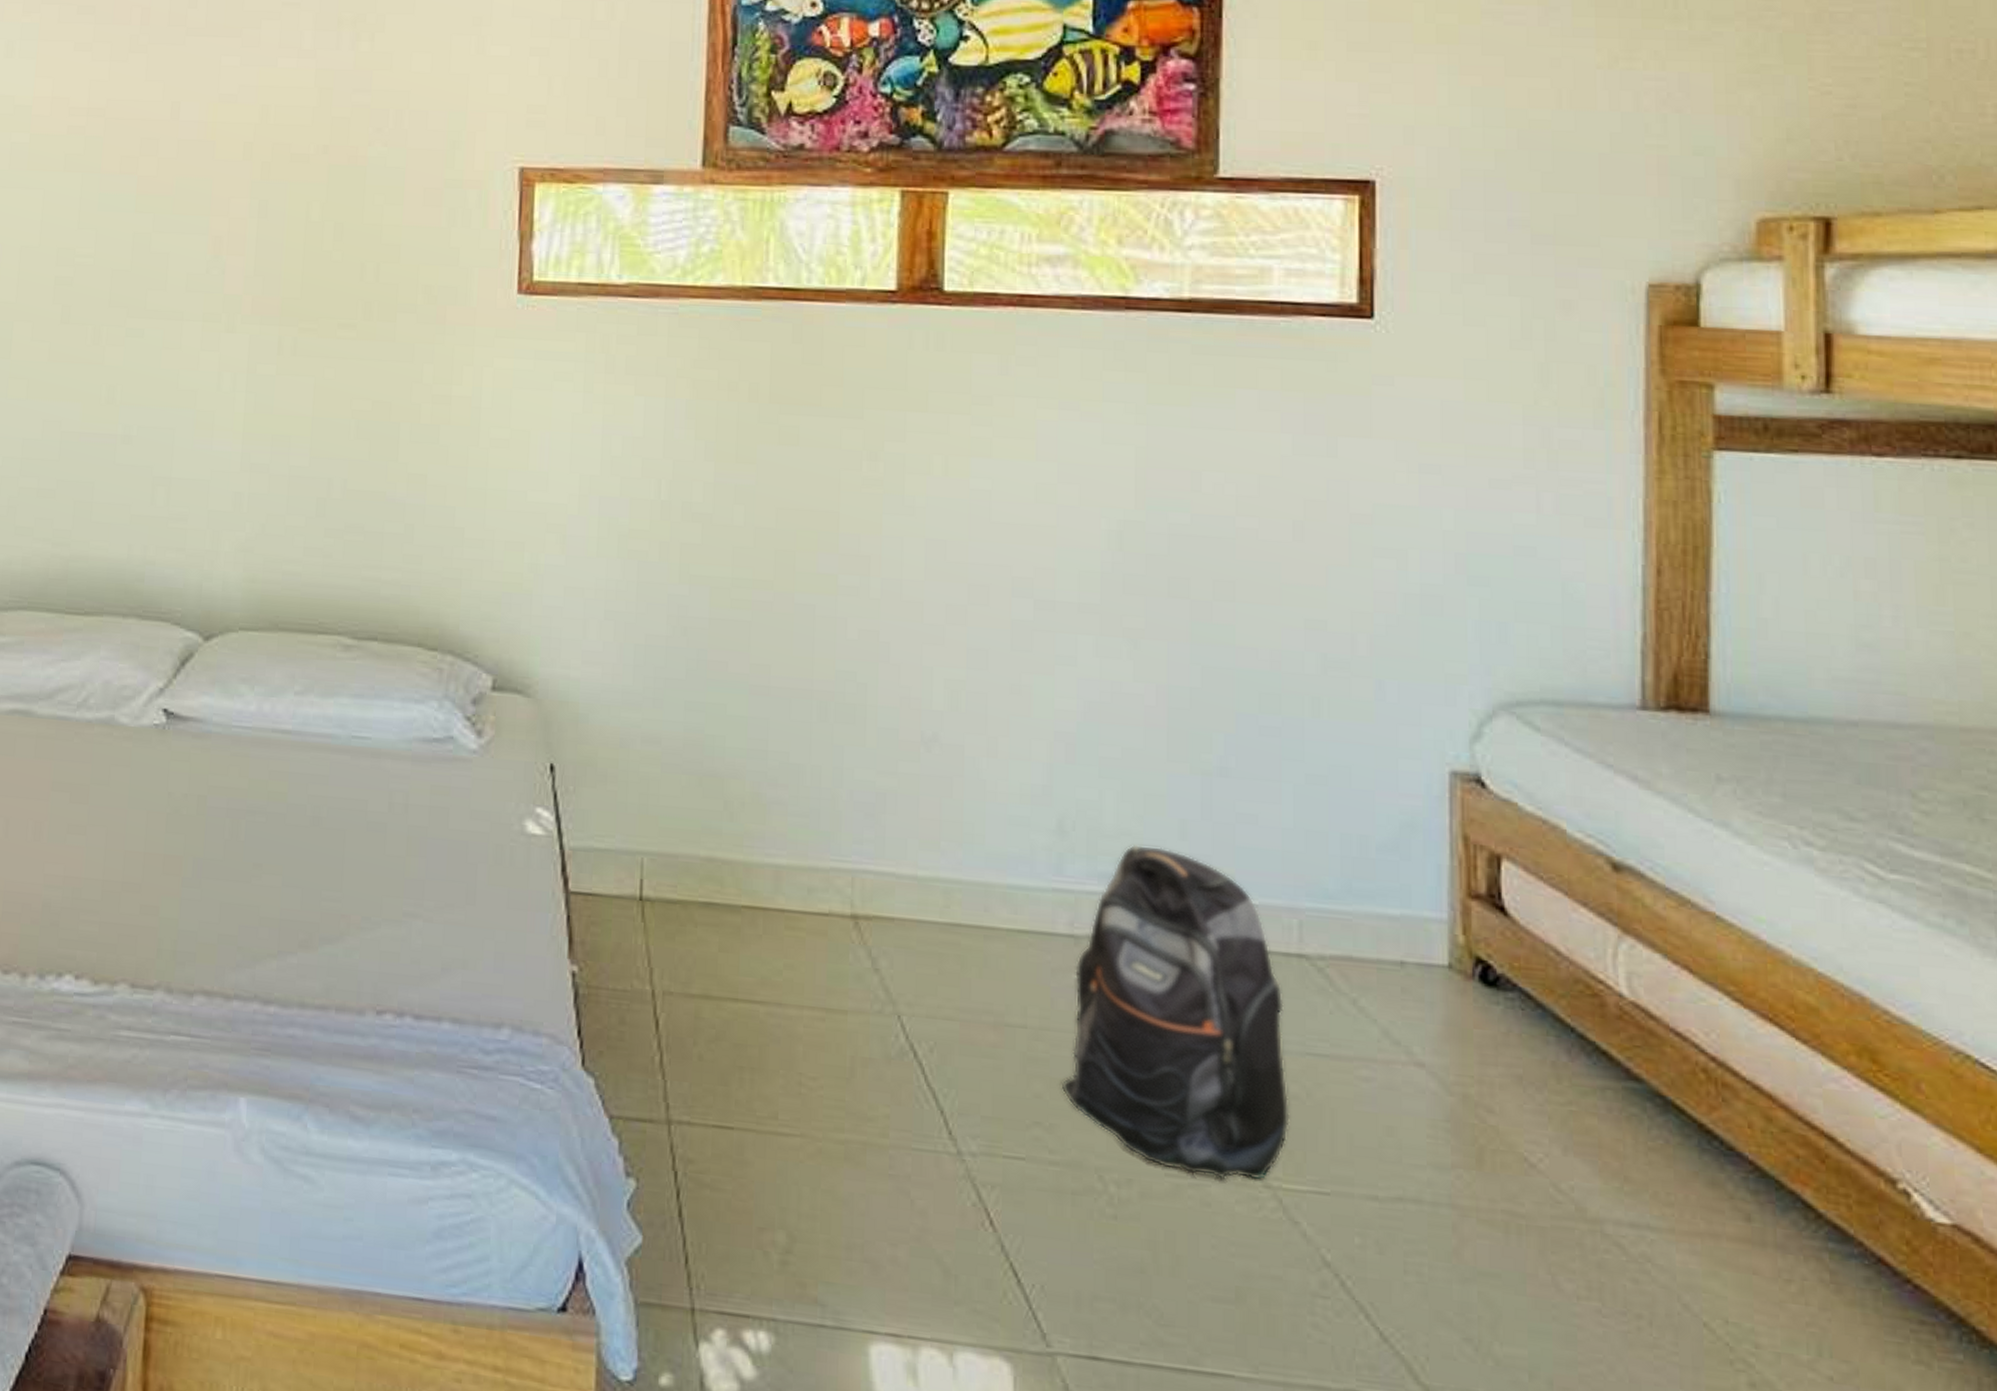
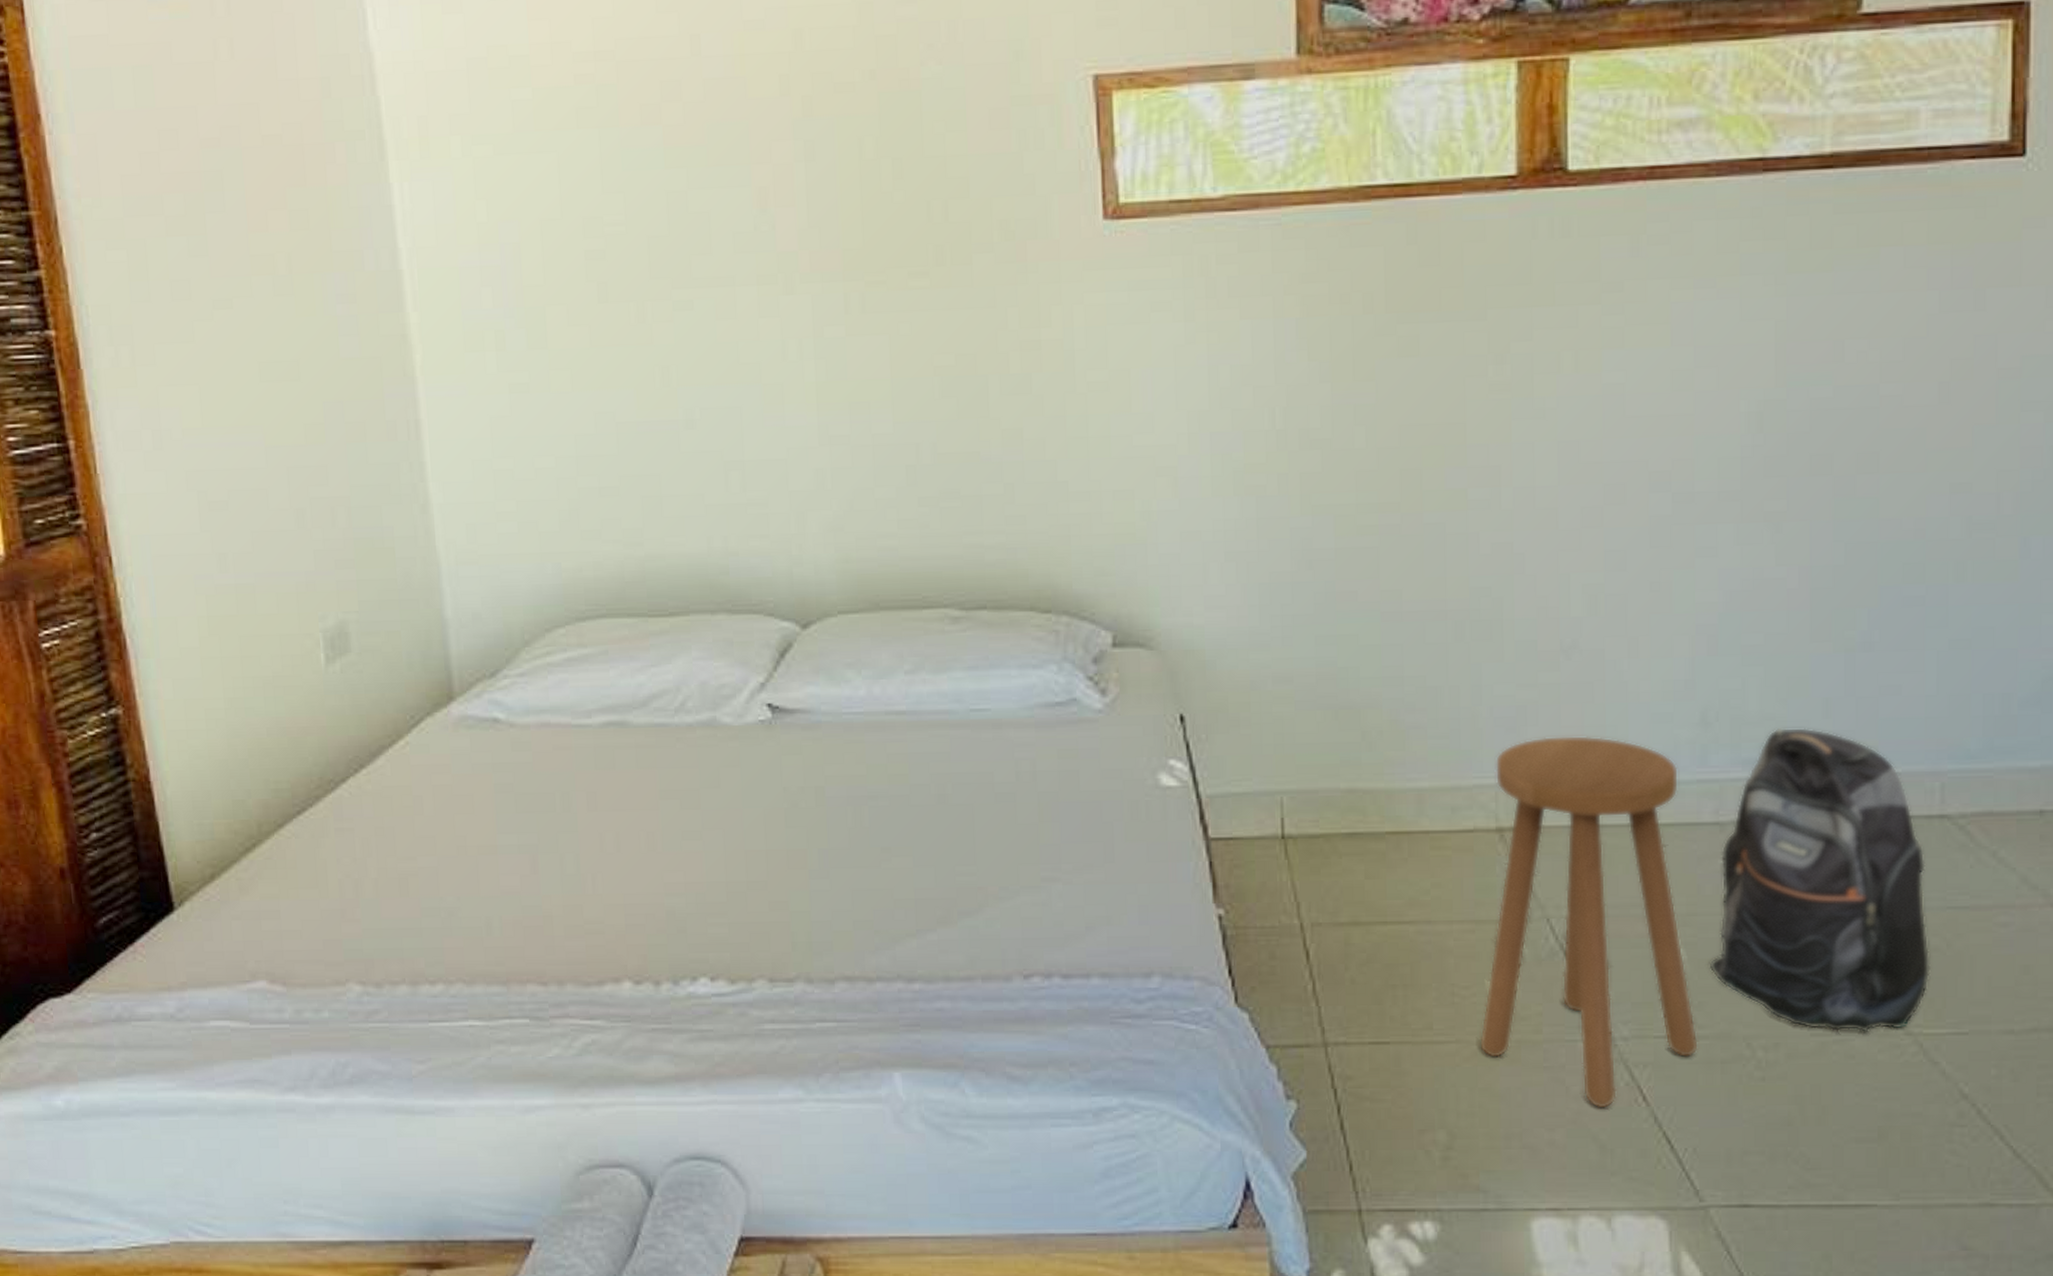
stool: none [823,826,1050,1228] -> present [1479,735,1699,1108]

